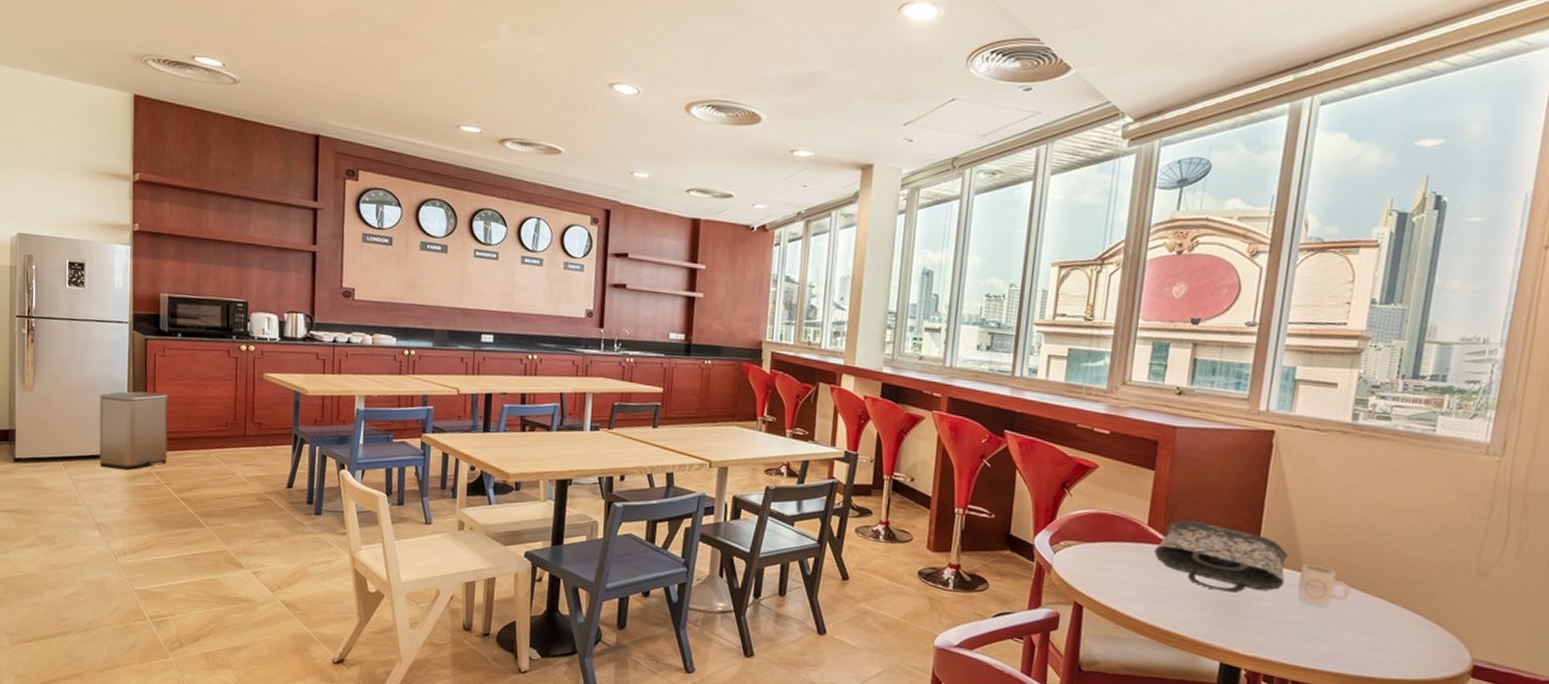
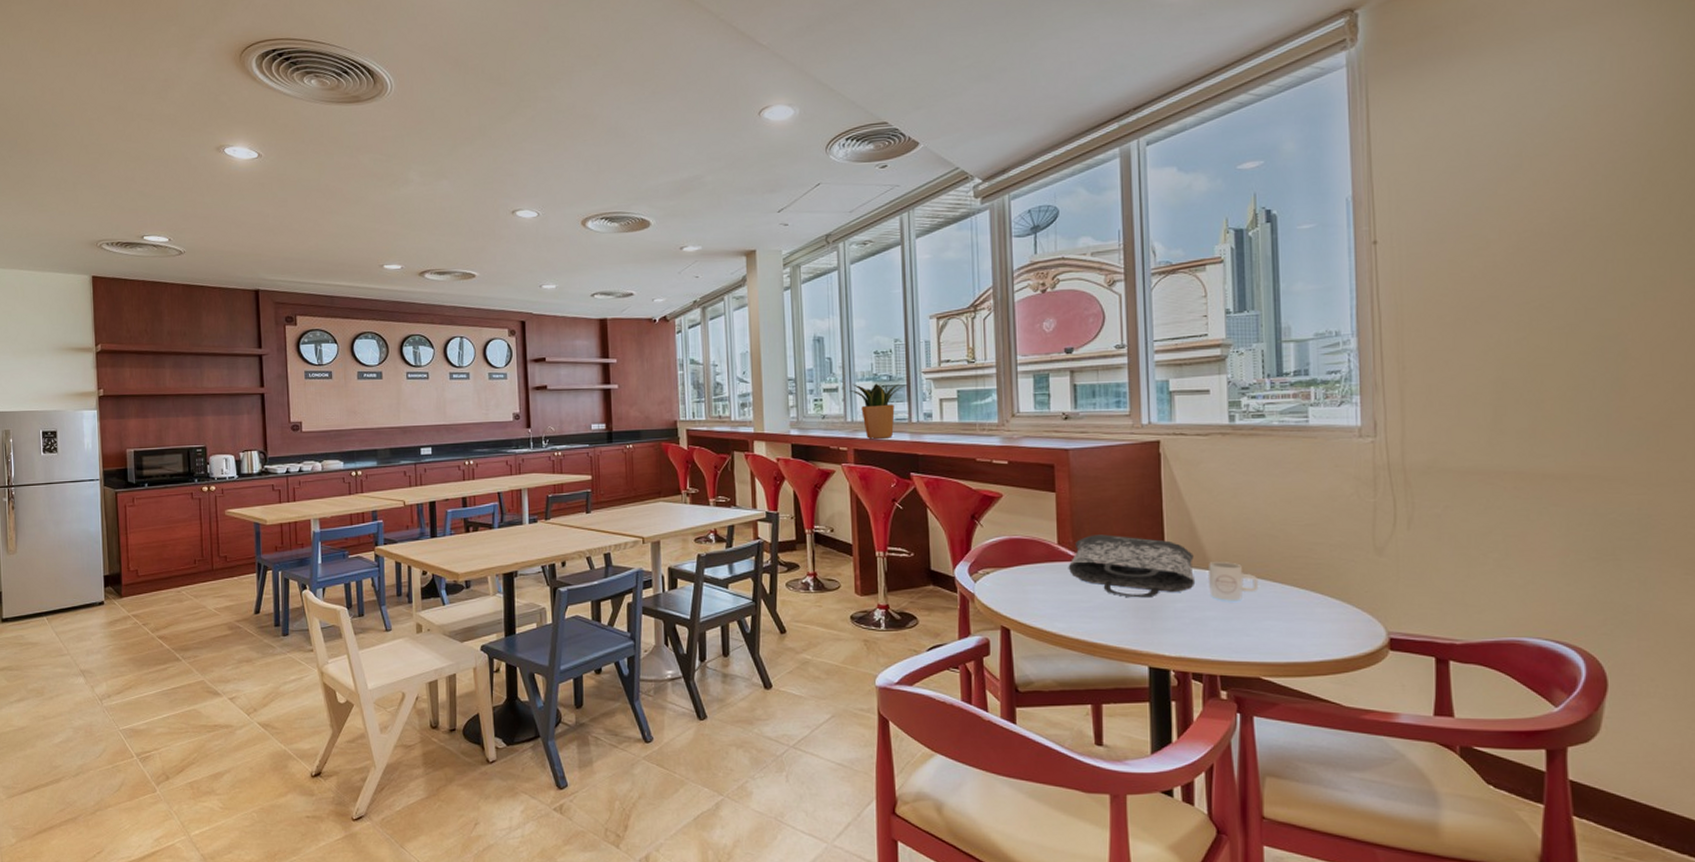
pedal bin: present [99,391,169,470] -> none [77,541,143,617]
potted plant: none [952,326,1015,390] -> present [848,383,906,439]

